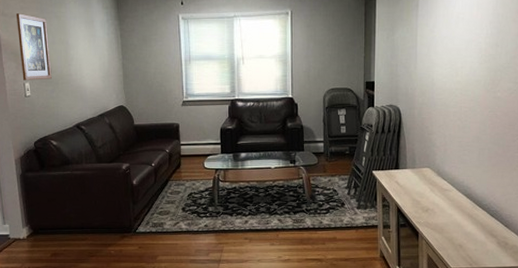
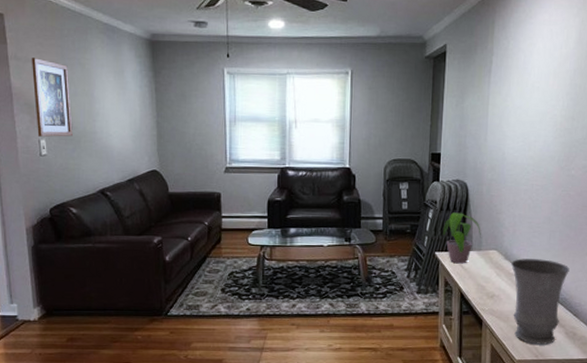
potted plant: none [379,133,415,181] -> present [443,211,482,264]
vase: none [444,175,499,254] -> present [511,259,570,345]

